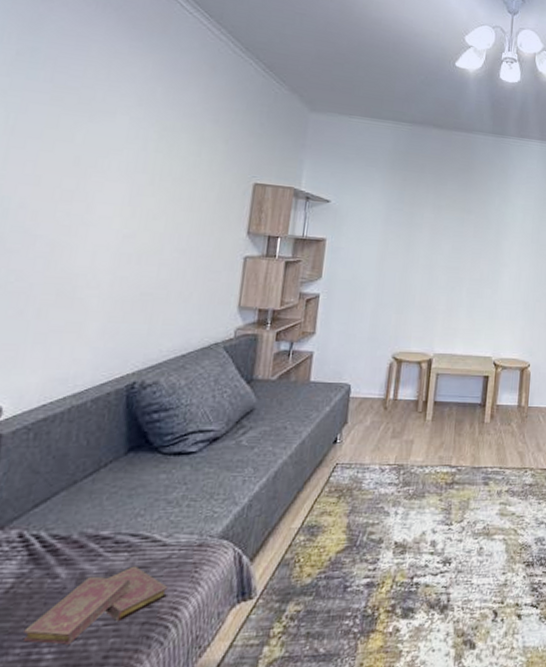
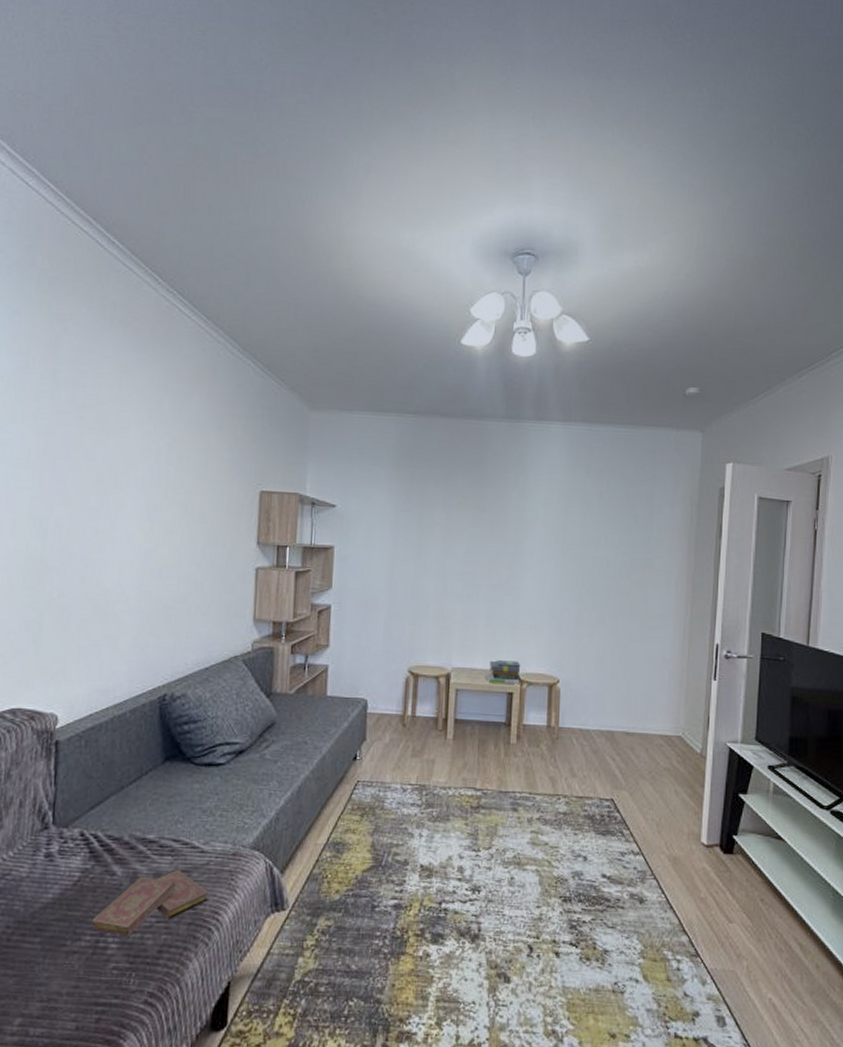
books: none [464,347,497,368] -> present [485,660,521,684]

